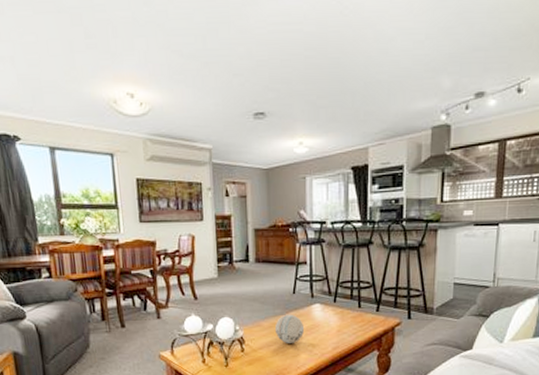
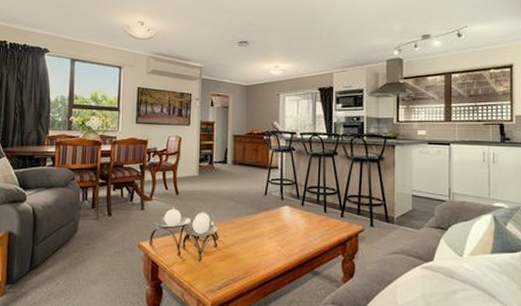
decorative ball: present [275,314,305,343] -> none [247,213,274,242]

